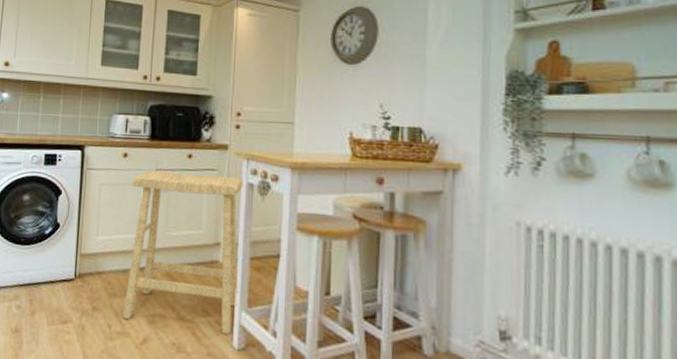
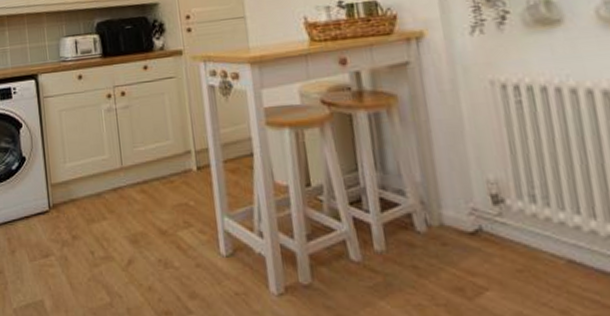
stool: present [122,171,243,335] -> none [92,81,219,244]

